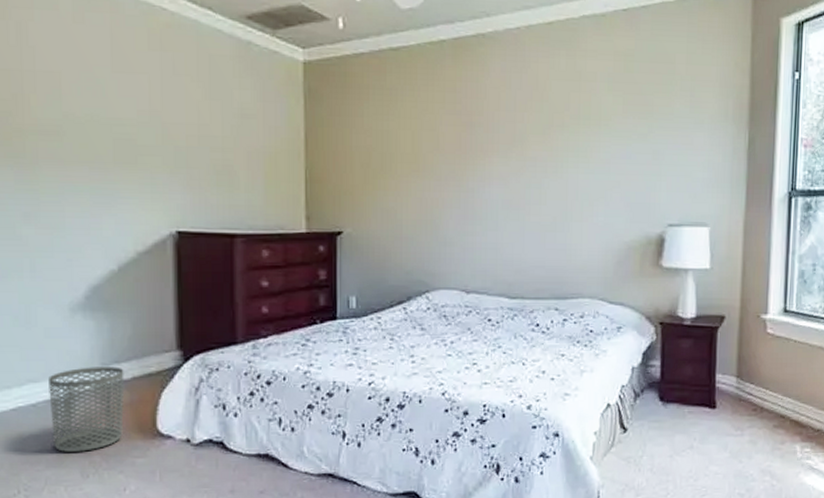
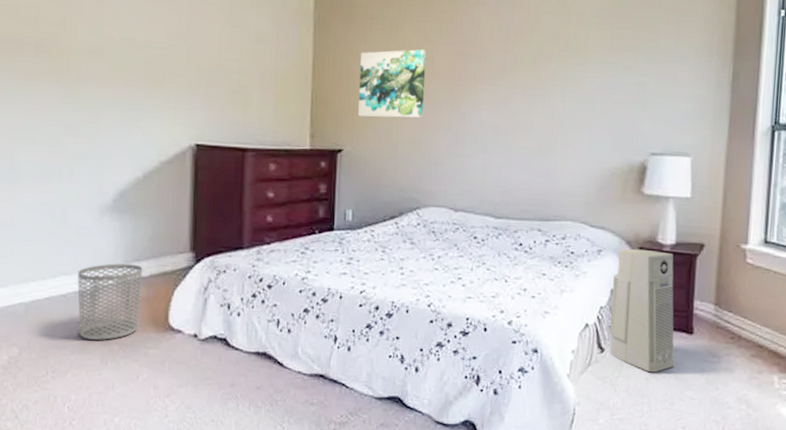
wall art: none [358,121,430,196] -> present [358,49,427,118]
air purifier: none [633,324,698,450] -> present [610,248,674,373]

